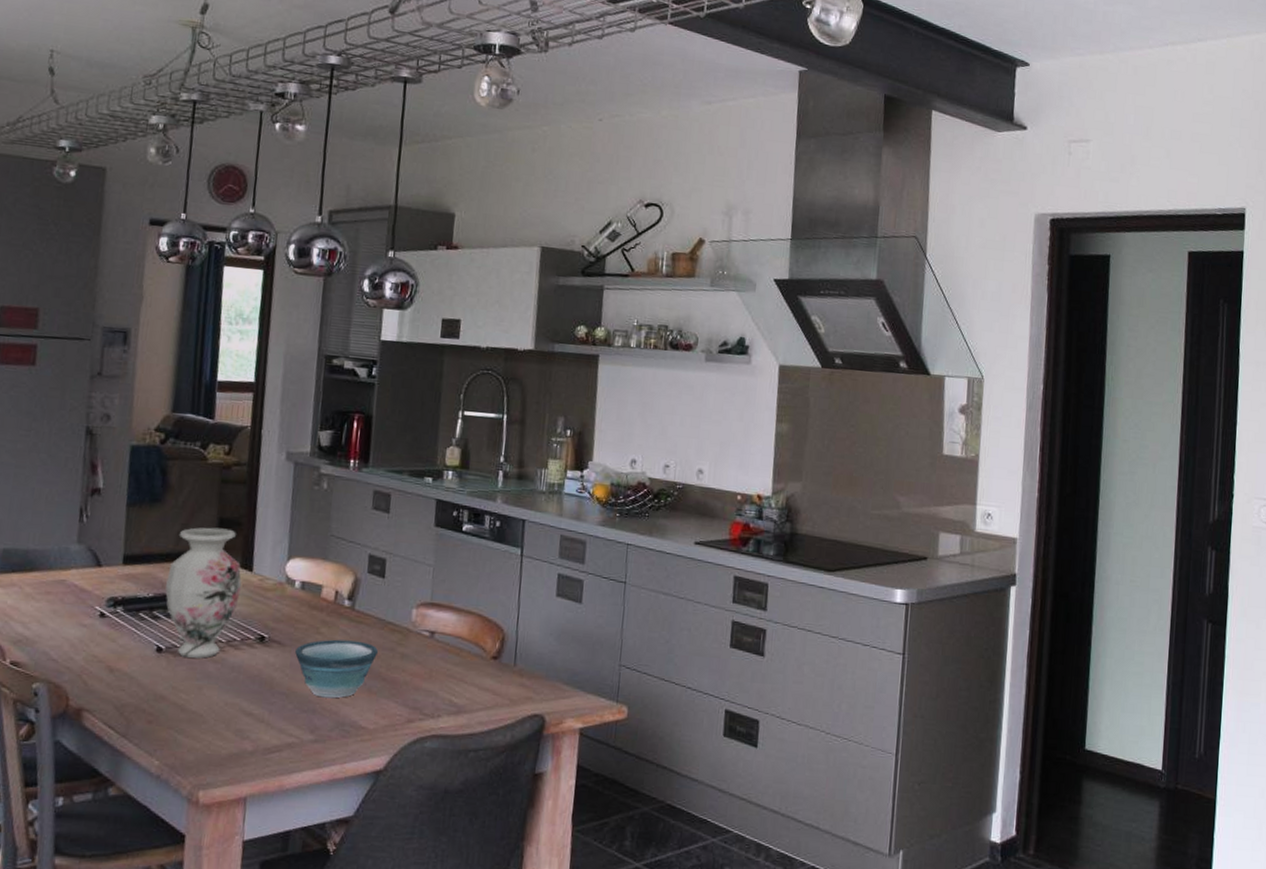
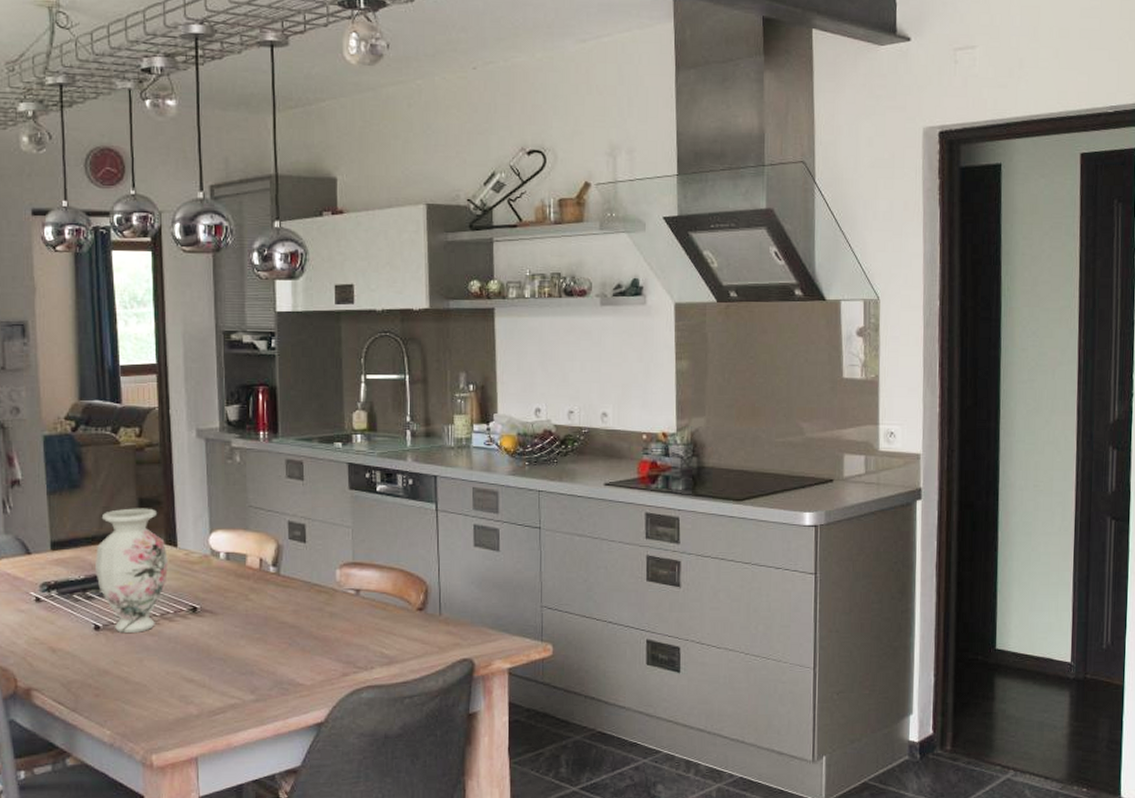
bowl: present [295,639,378,699] -> none [228,604,307,660]

